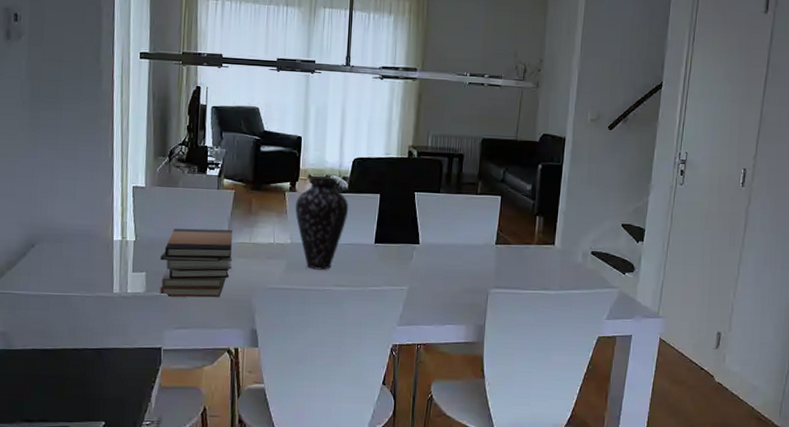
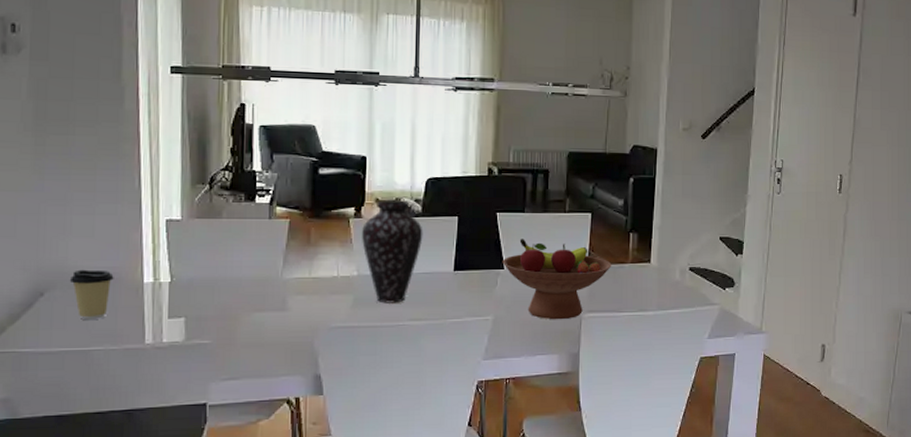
coffee cup: none [54,226,90,271] -> present [69,269,114,321]
book stack: present [160,228,232,298] -> none [202,264,289,344]
fruit bowl: none [418,217,518,294] -> present [502,239,612,320]

